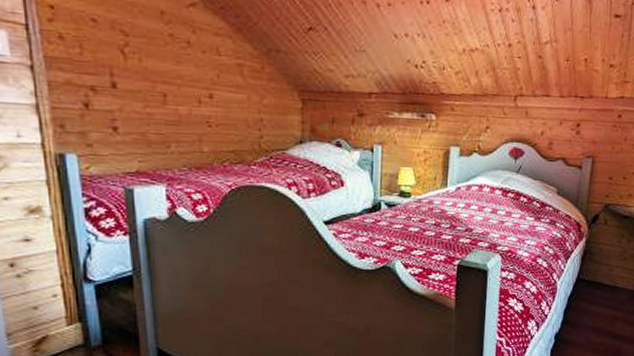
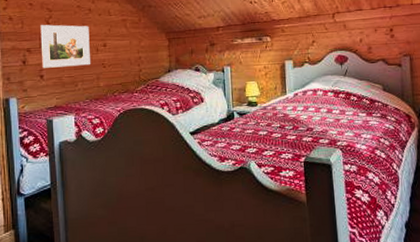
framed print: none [109,54,189,122] -> present [39,24,90,68]

